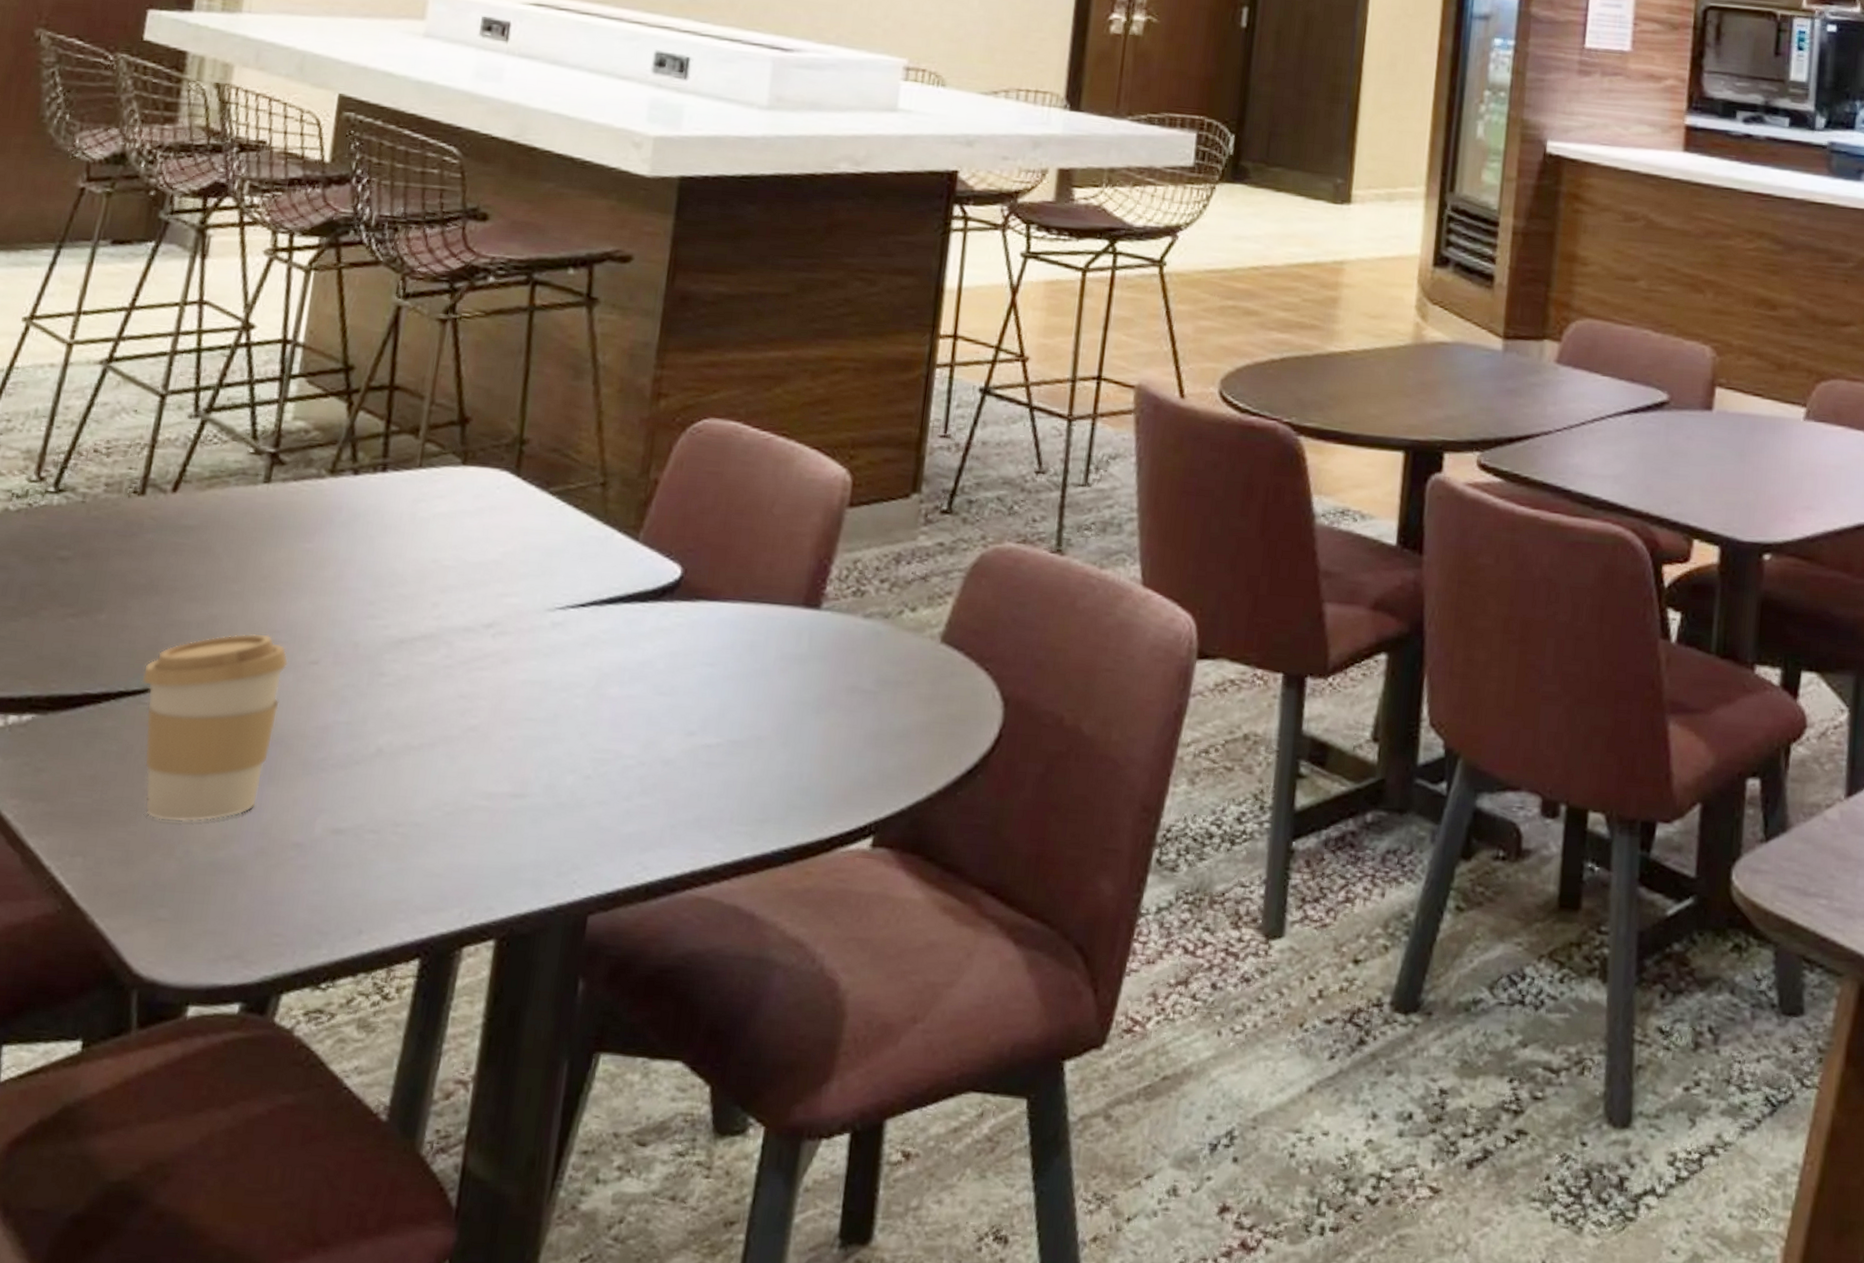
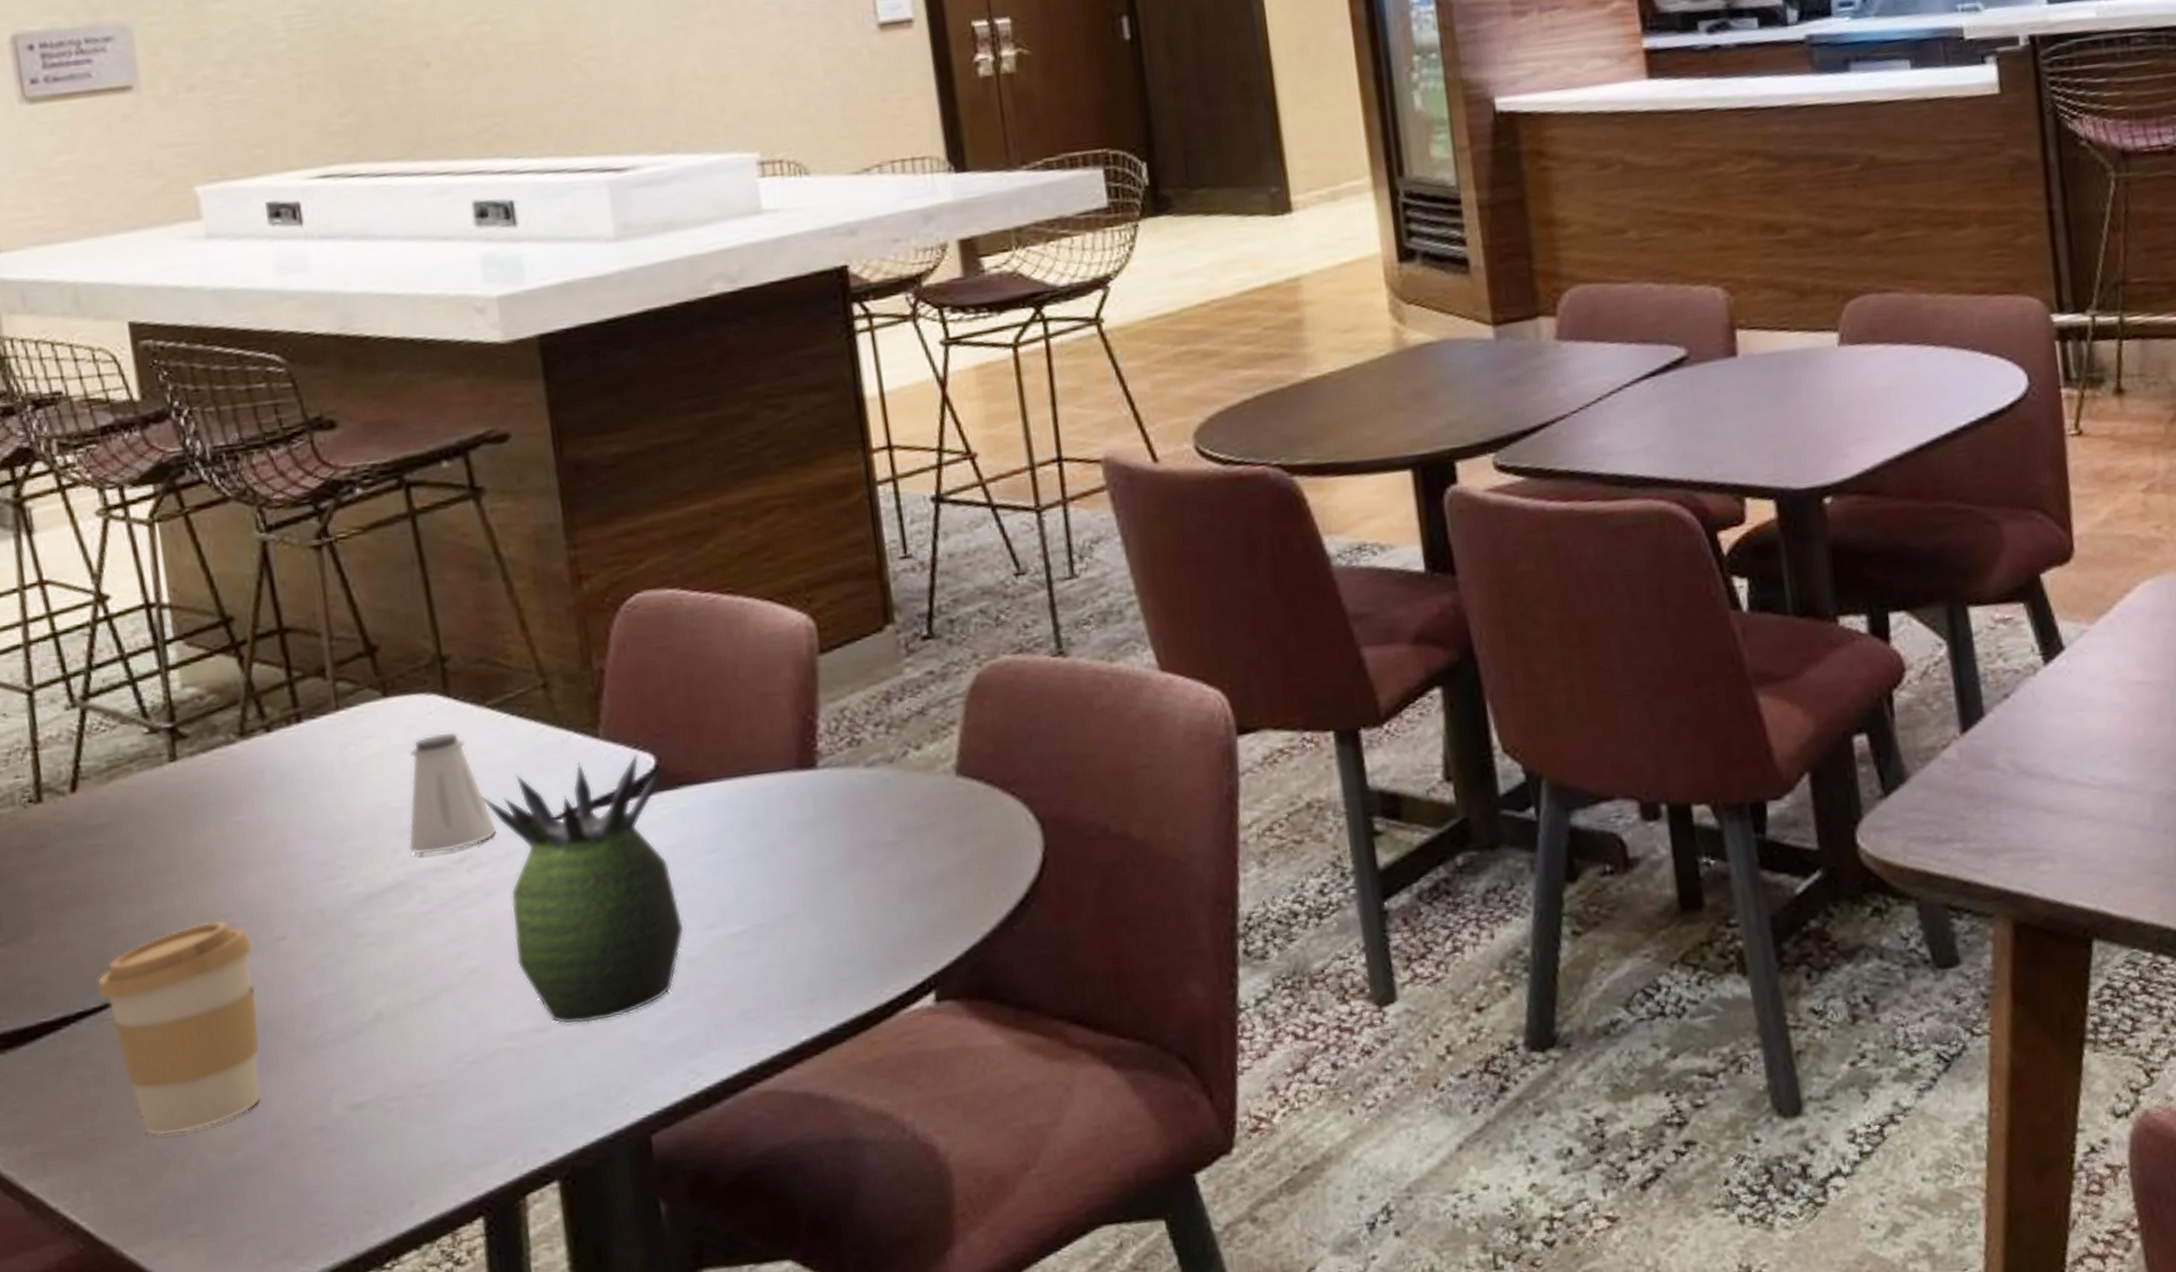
saltshaker: none [447,507,529,616] -> present [408,732,498,855]
succulent plant: none [512,558,692,800] -> present [480,751,684,1025]

